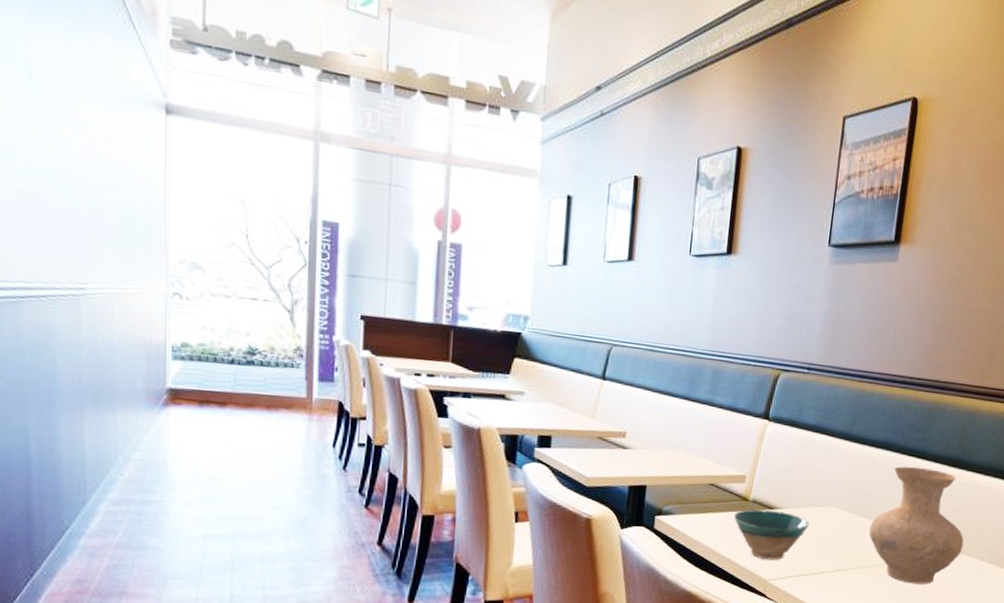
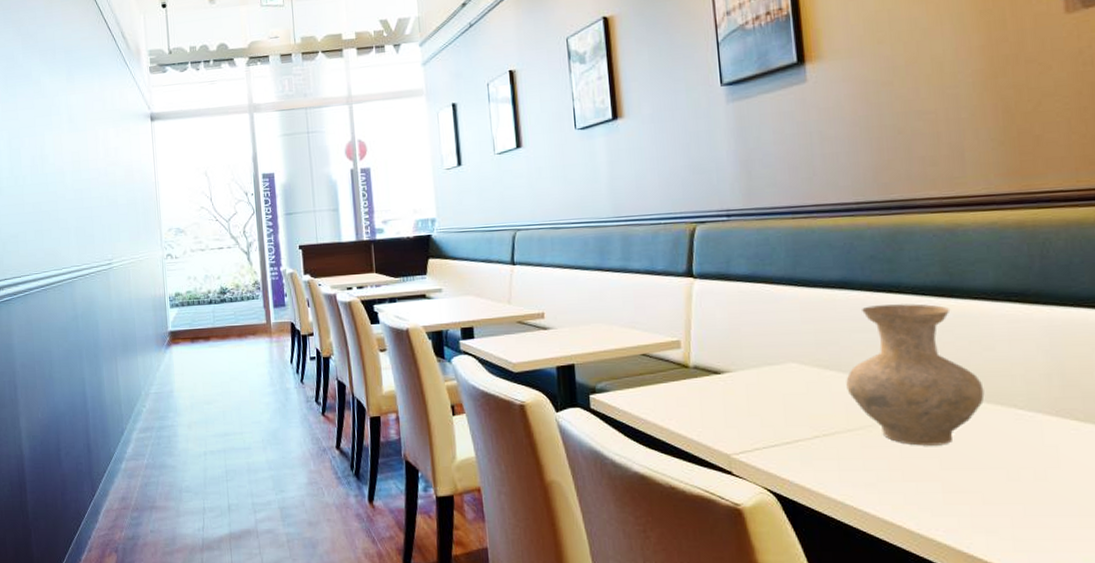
bowl: present [734,509,810,560] -> none [676,375,768,431]

